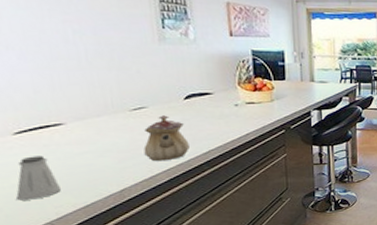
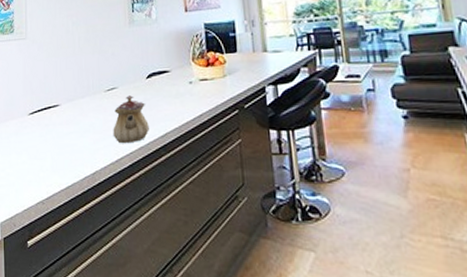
saltshaker: present [16,155,62,201] -> none [24,135,53,177]

